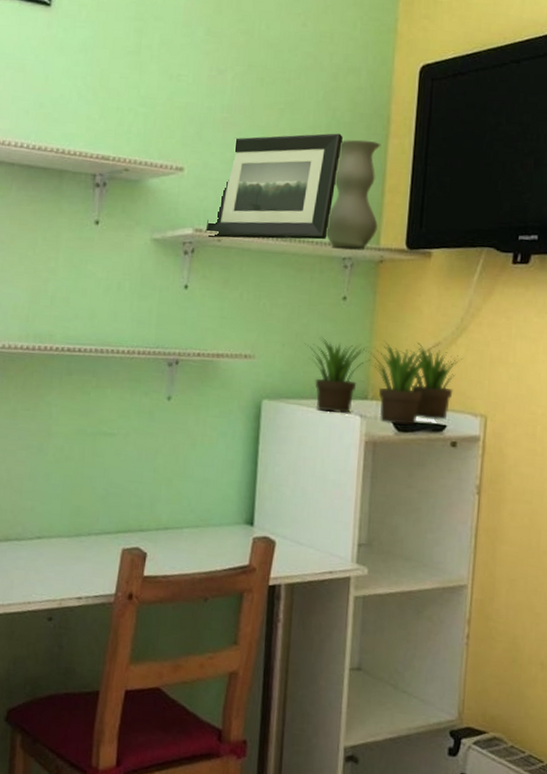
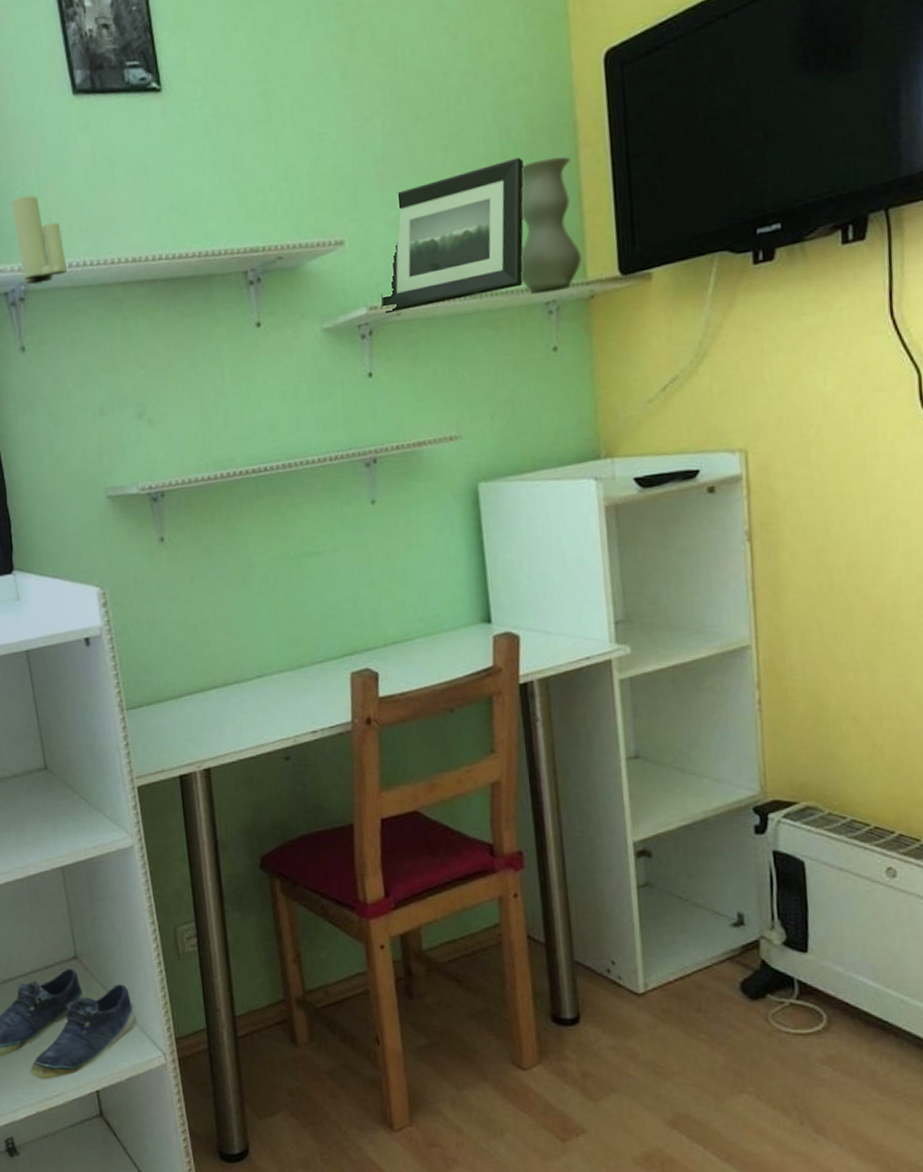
plant: present [304,336,463,425] -> none [516,381,709,482]

